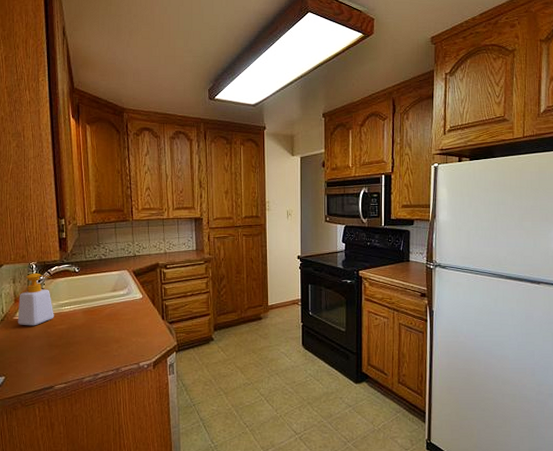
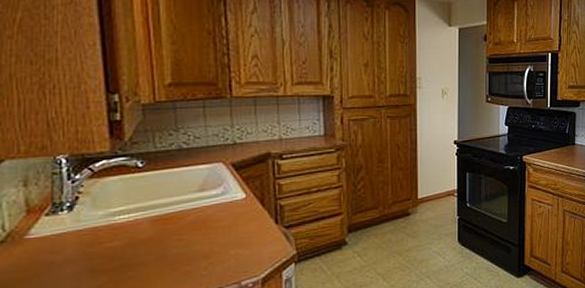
soap bottle: present [17,273,54,326] -> none [32,170,100,247]

